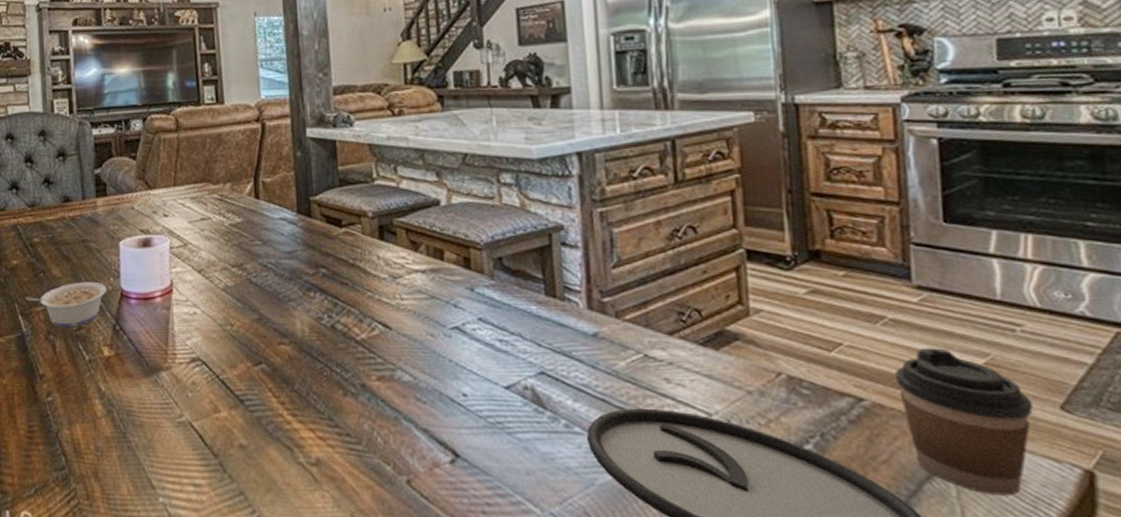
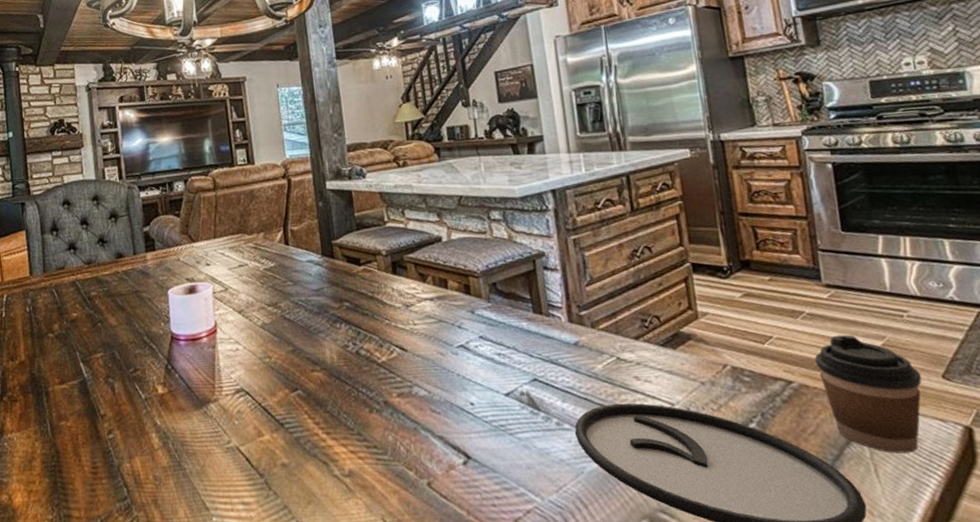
legume: present [25,281,107,327] -> none [85,327,159,371]

